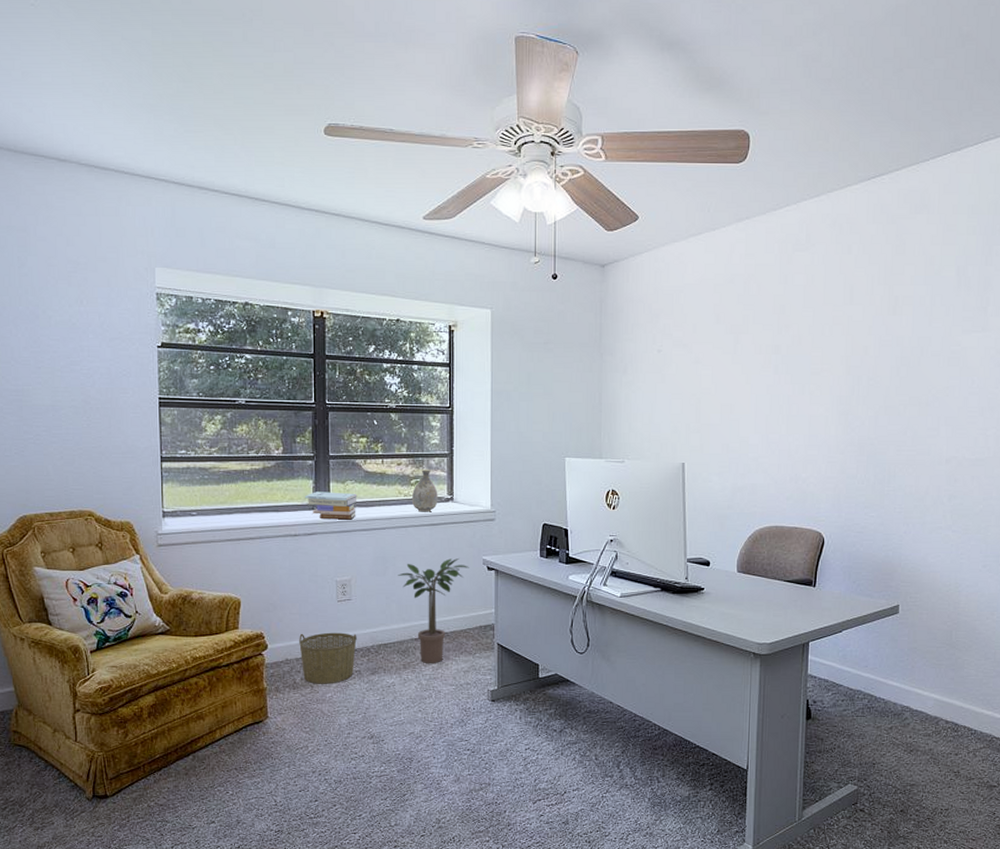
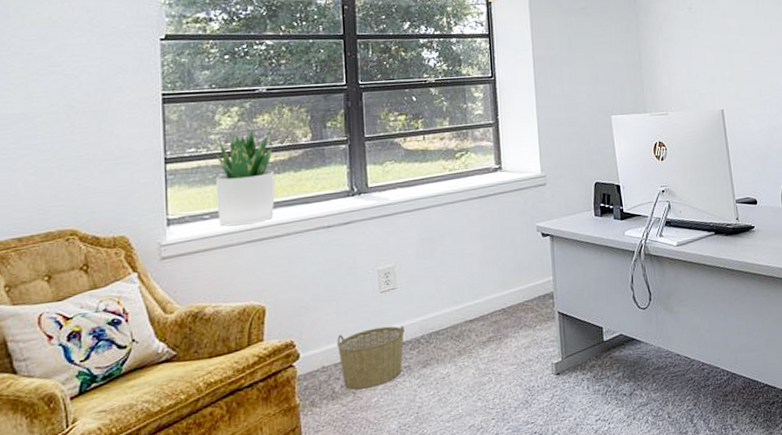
planter: none [201,436,250,525] -> present [214,125,275,227]
books: present [305,492,358,520] -> none [339,174,398,206]
potted plant: present [398,558,469,663] -> none [447,229,523,346]
vase: present [412,470,438,512] -> none [458,141,486,186]

